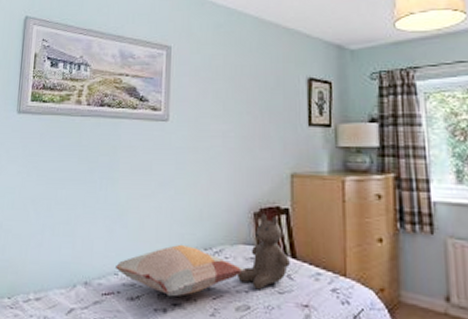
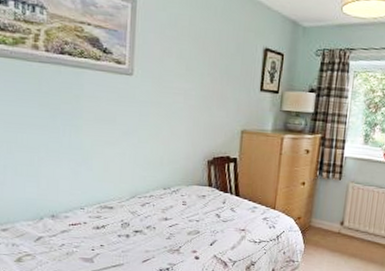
decorative pillow: present [116,244,246,297] -> none [82,184,198,226]
teddy bear: present [238,213,290,290] -> none [191,161,234,220]

